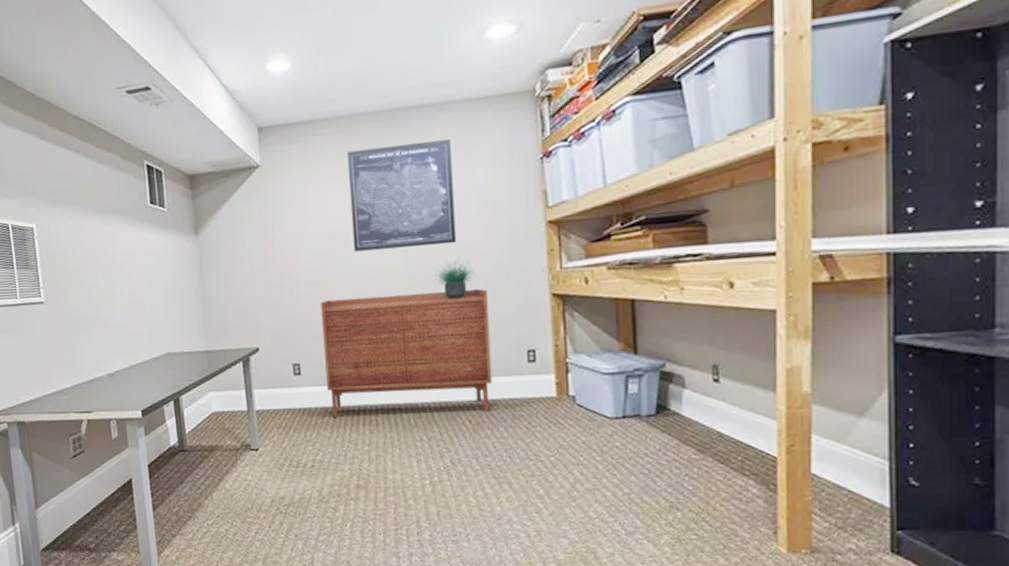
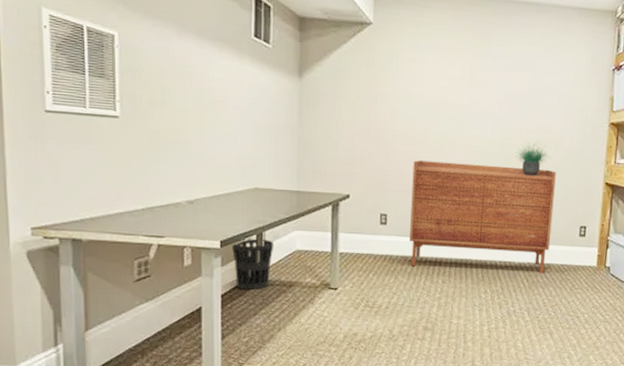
wastebasket: none [151,404,192,458] -> present [231,238,274,290]
wall art: present [346,139,457,252] -> none [450,28,545,128]

